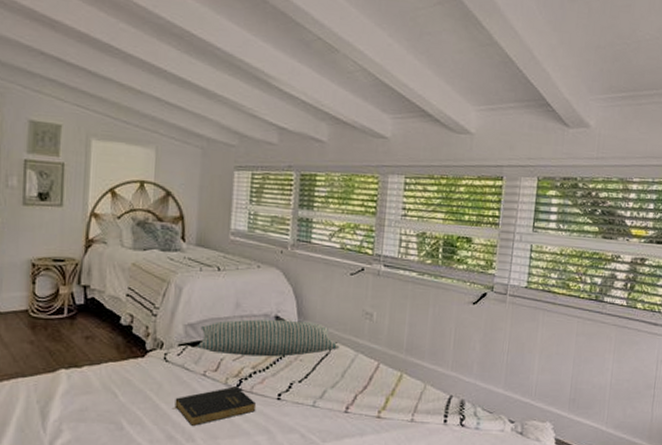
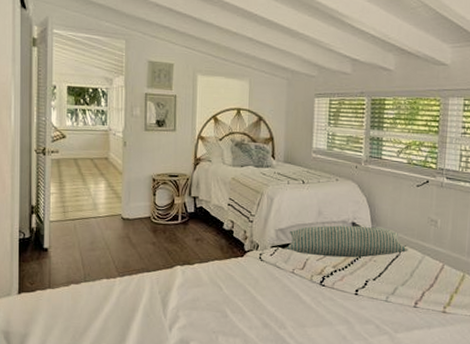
book: present [173,386,257,426] -> none [268,283,338,316]

